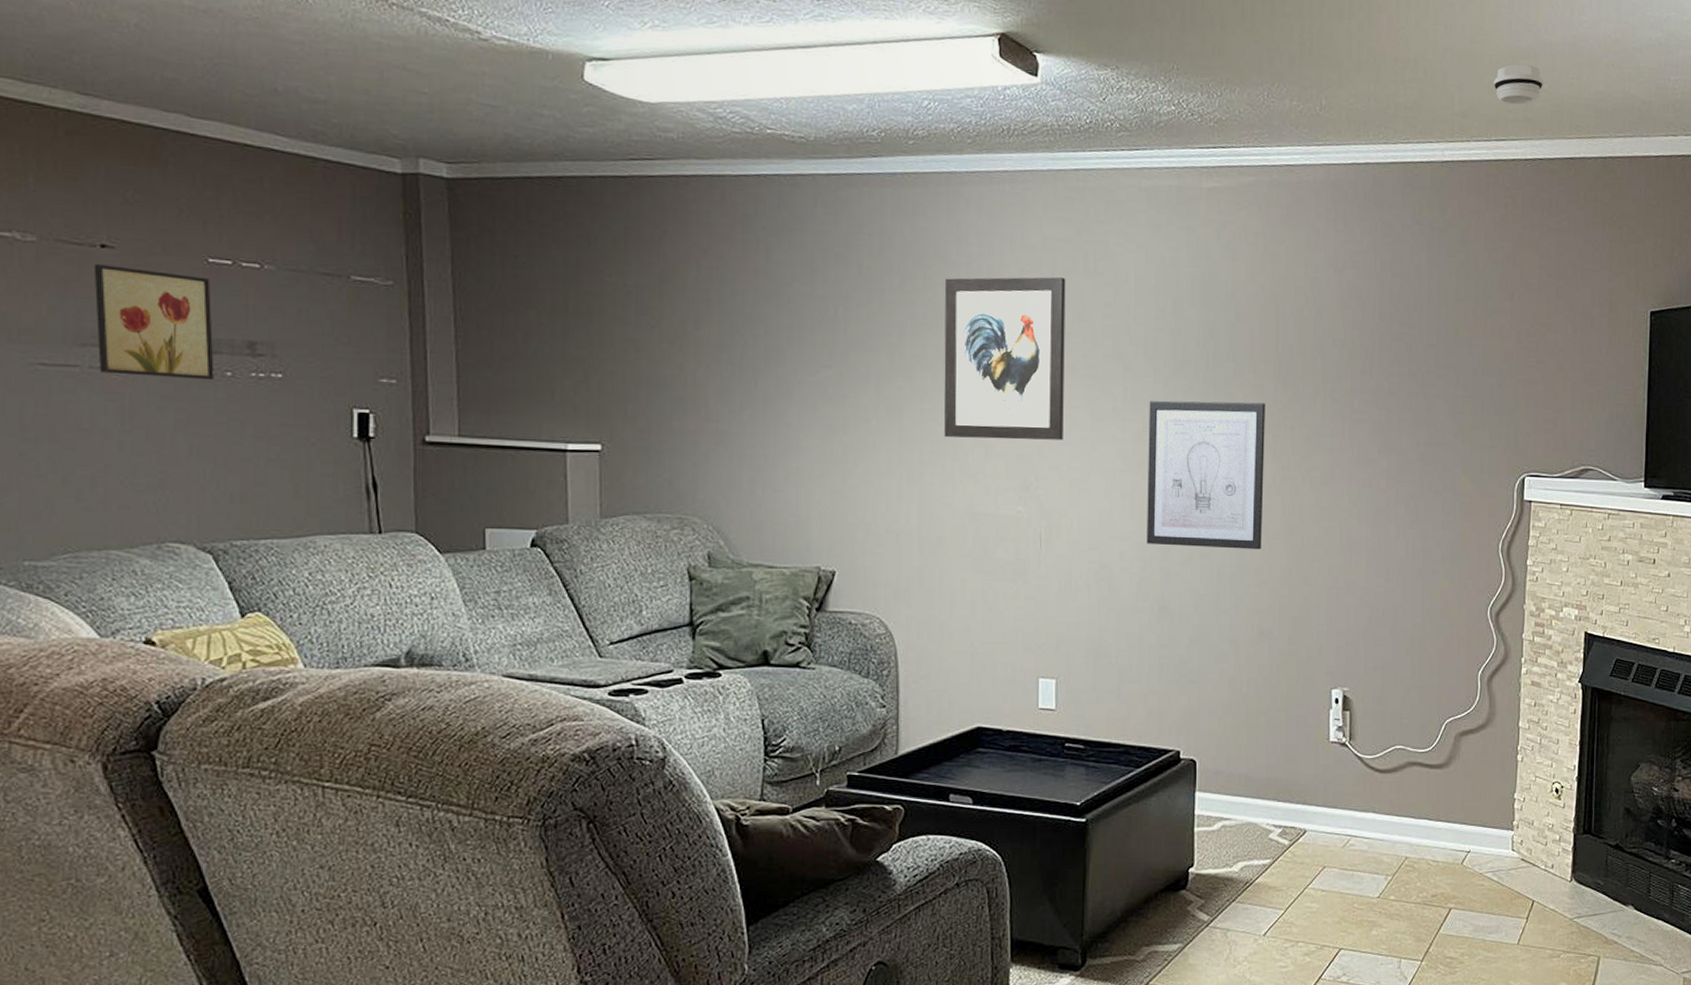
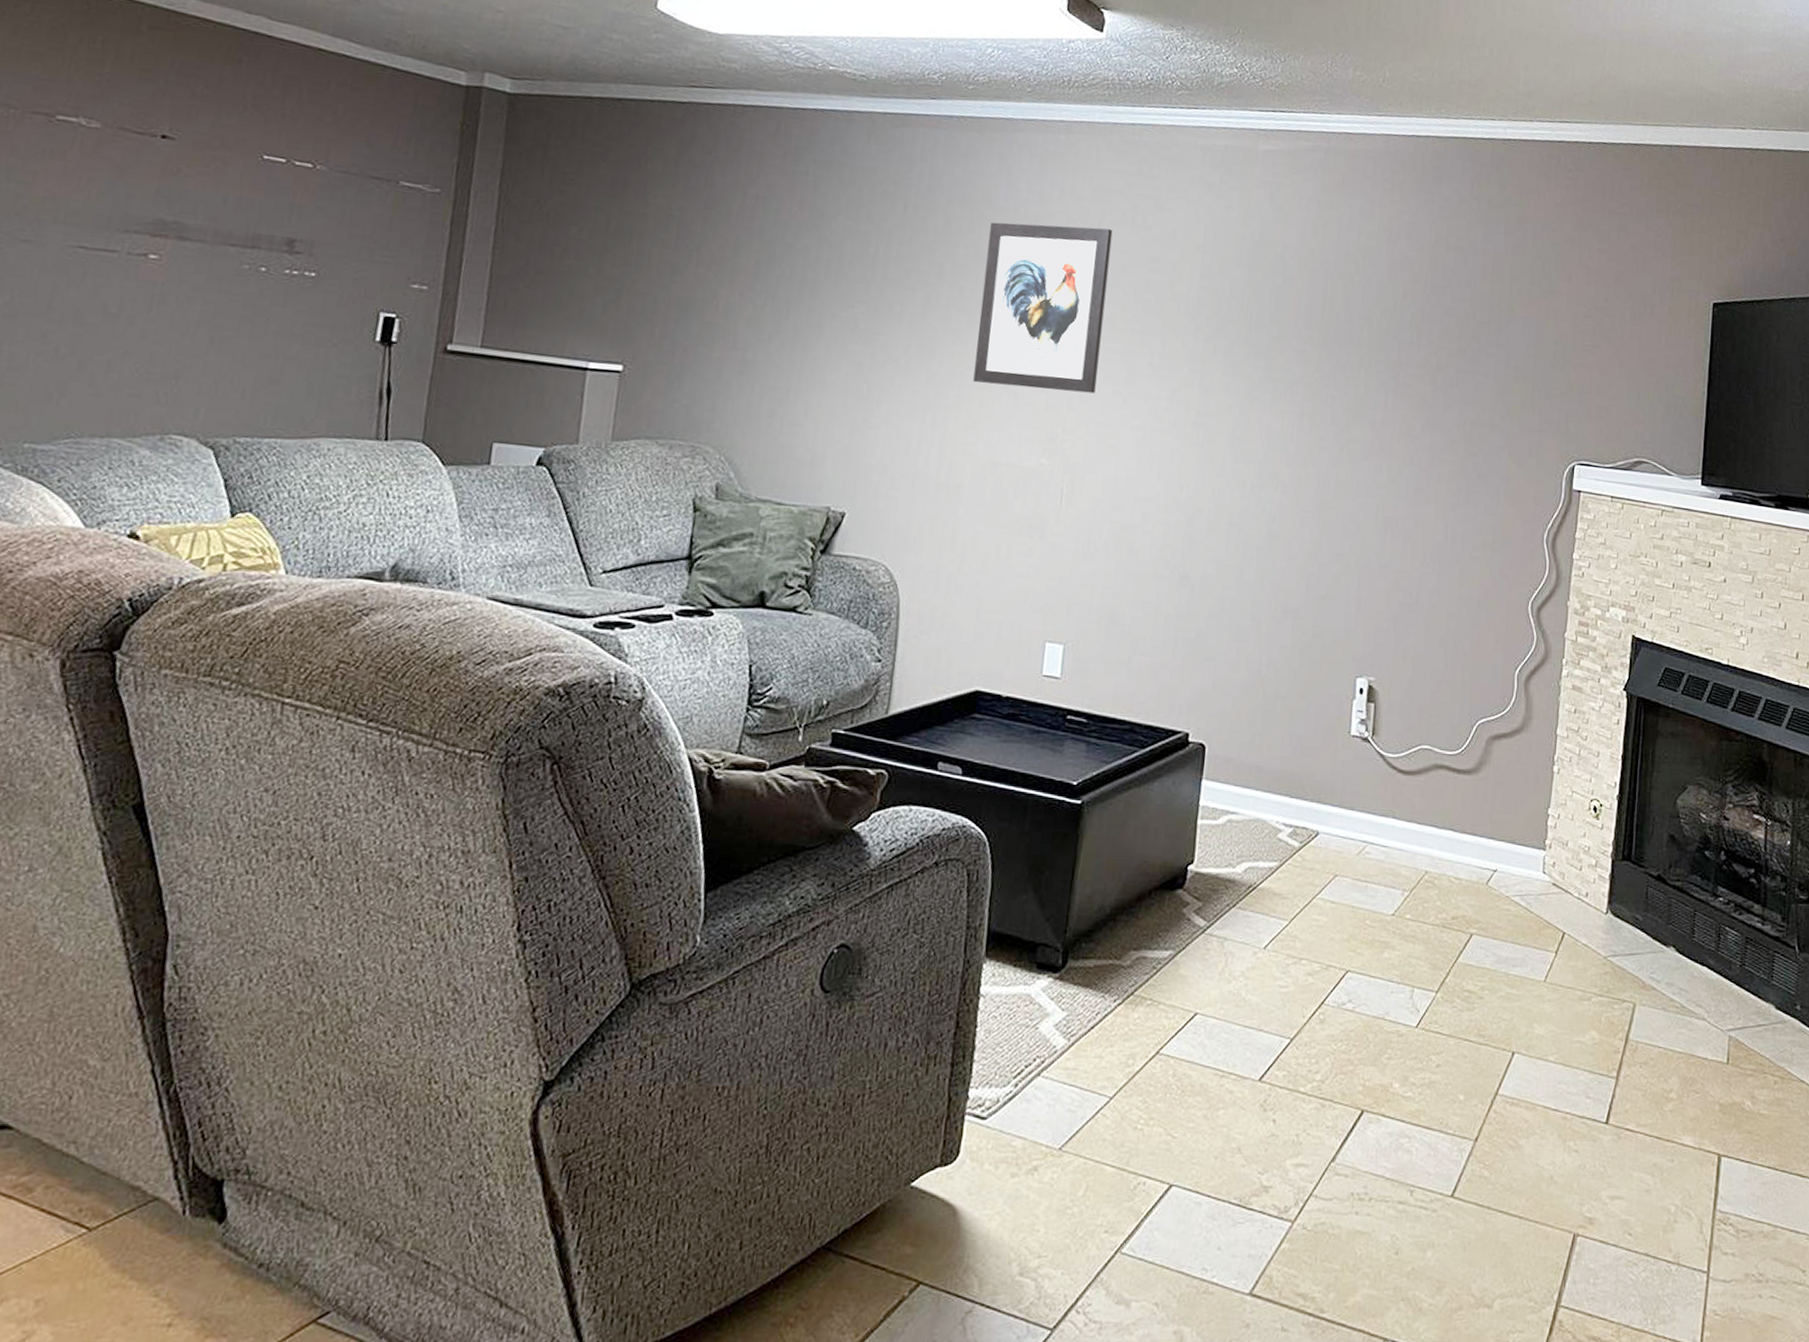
wall art: present [93,264,214,381] -> none [136,153,262,275]
wall art: present [1146,400,1265,550] -> none [1172,359,1307,522]
smoke detector: present [1493,64,1543,105] -> none [1560,49,1611,89]

